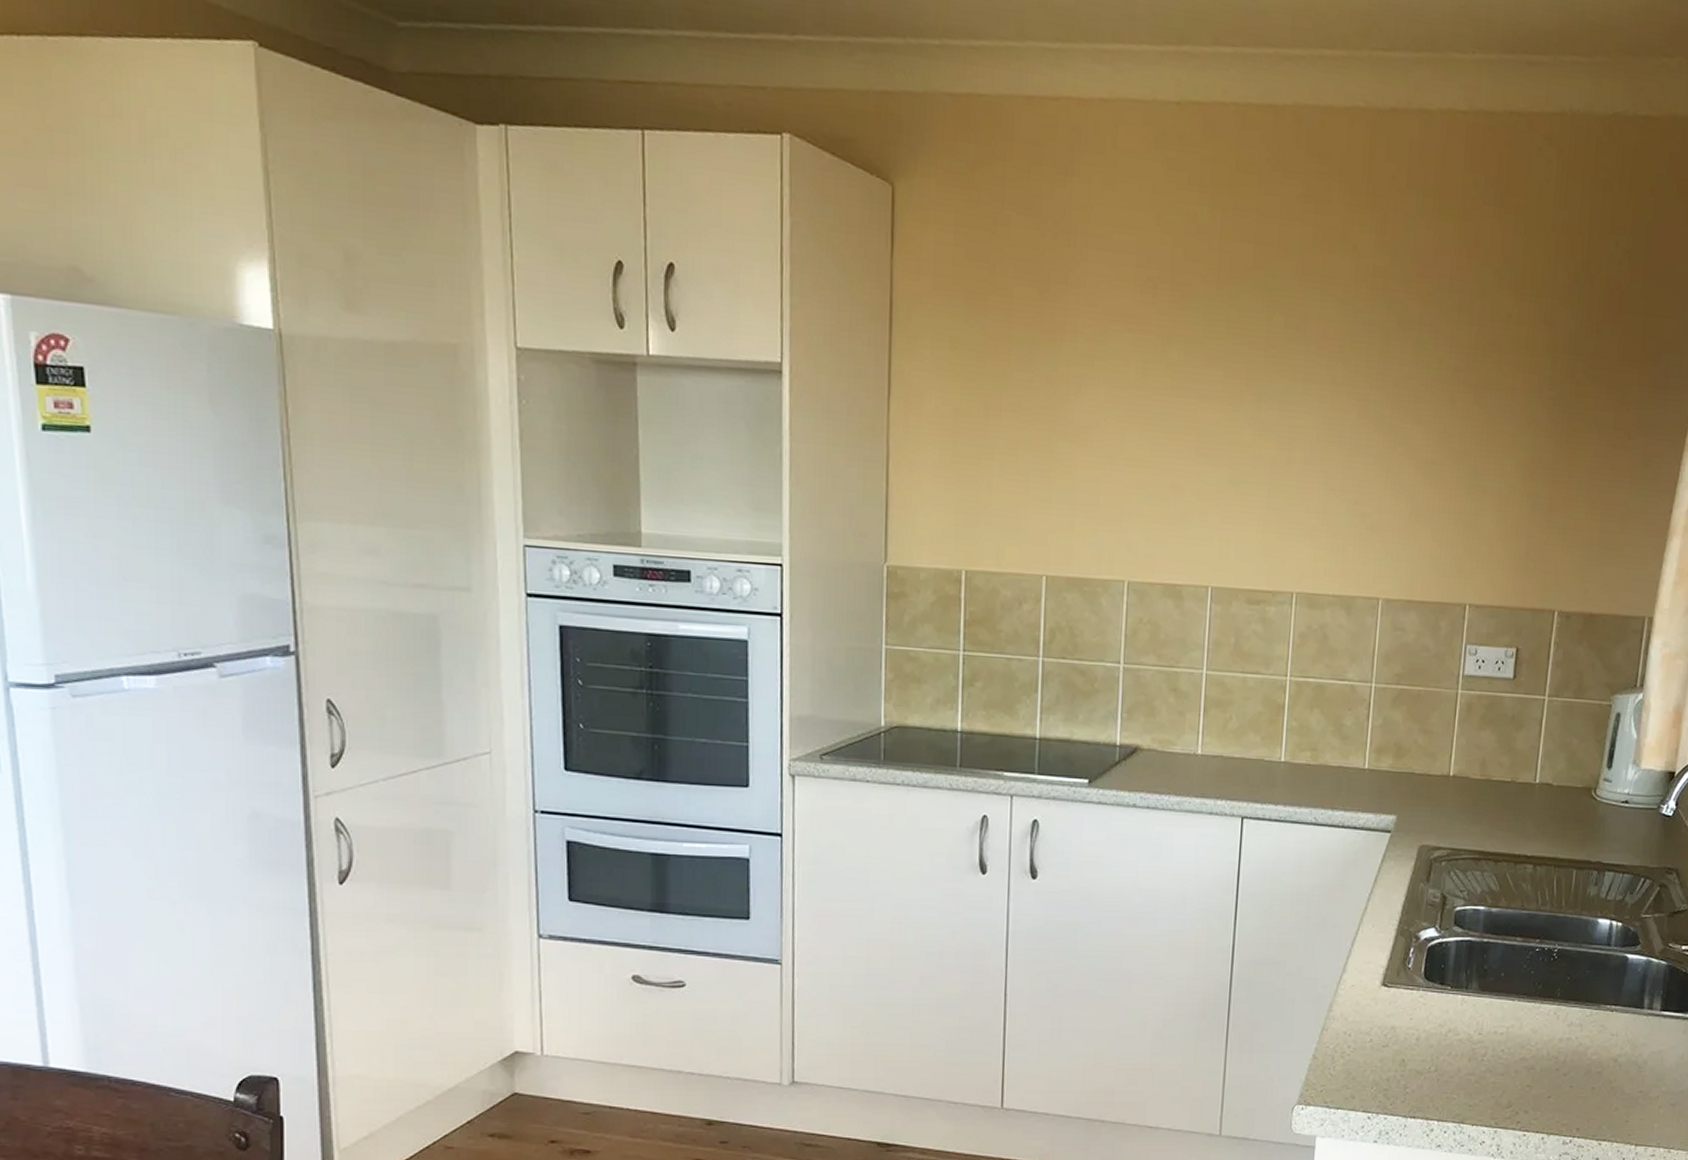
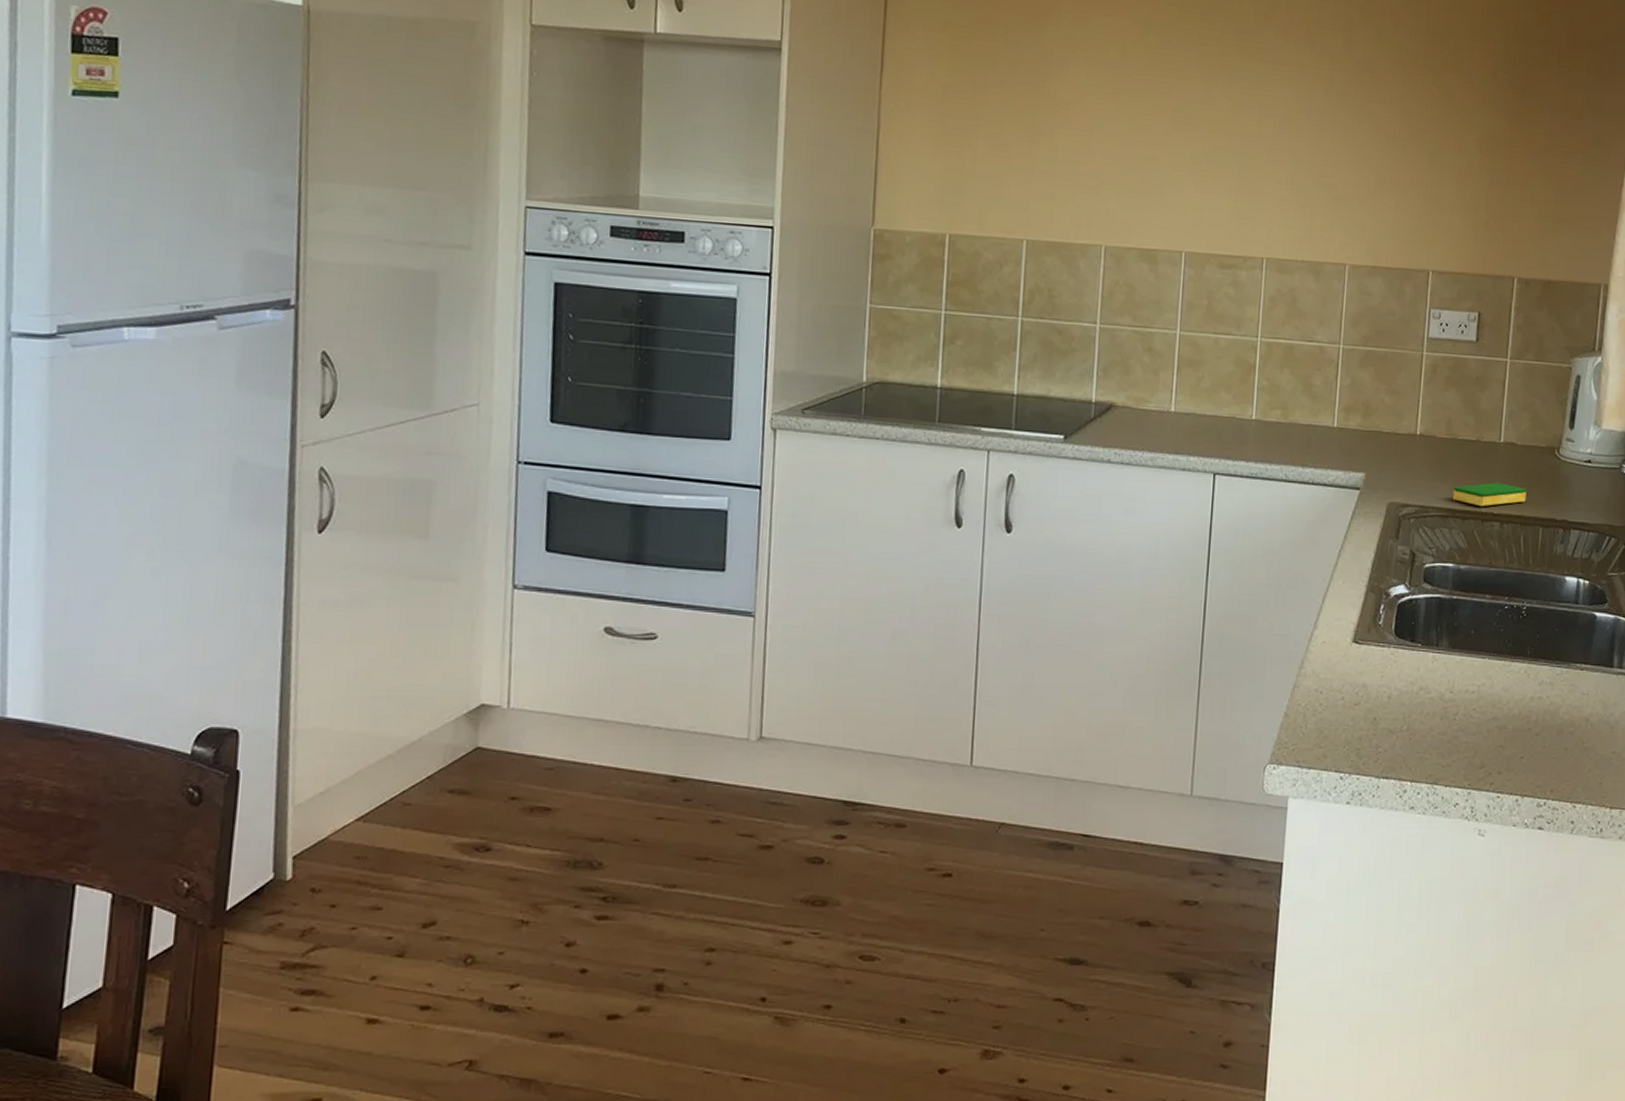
dish sponge: none [1485,824,1561,848] -> present [1452,482,1527,506]

